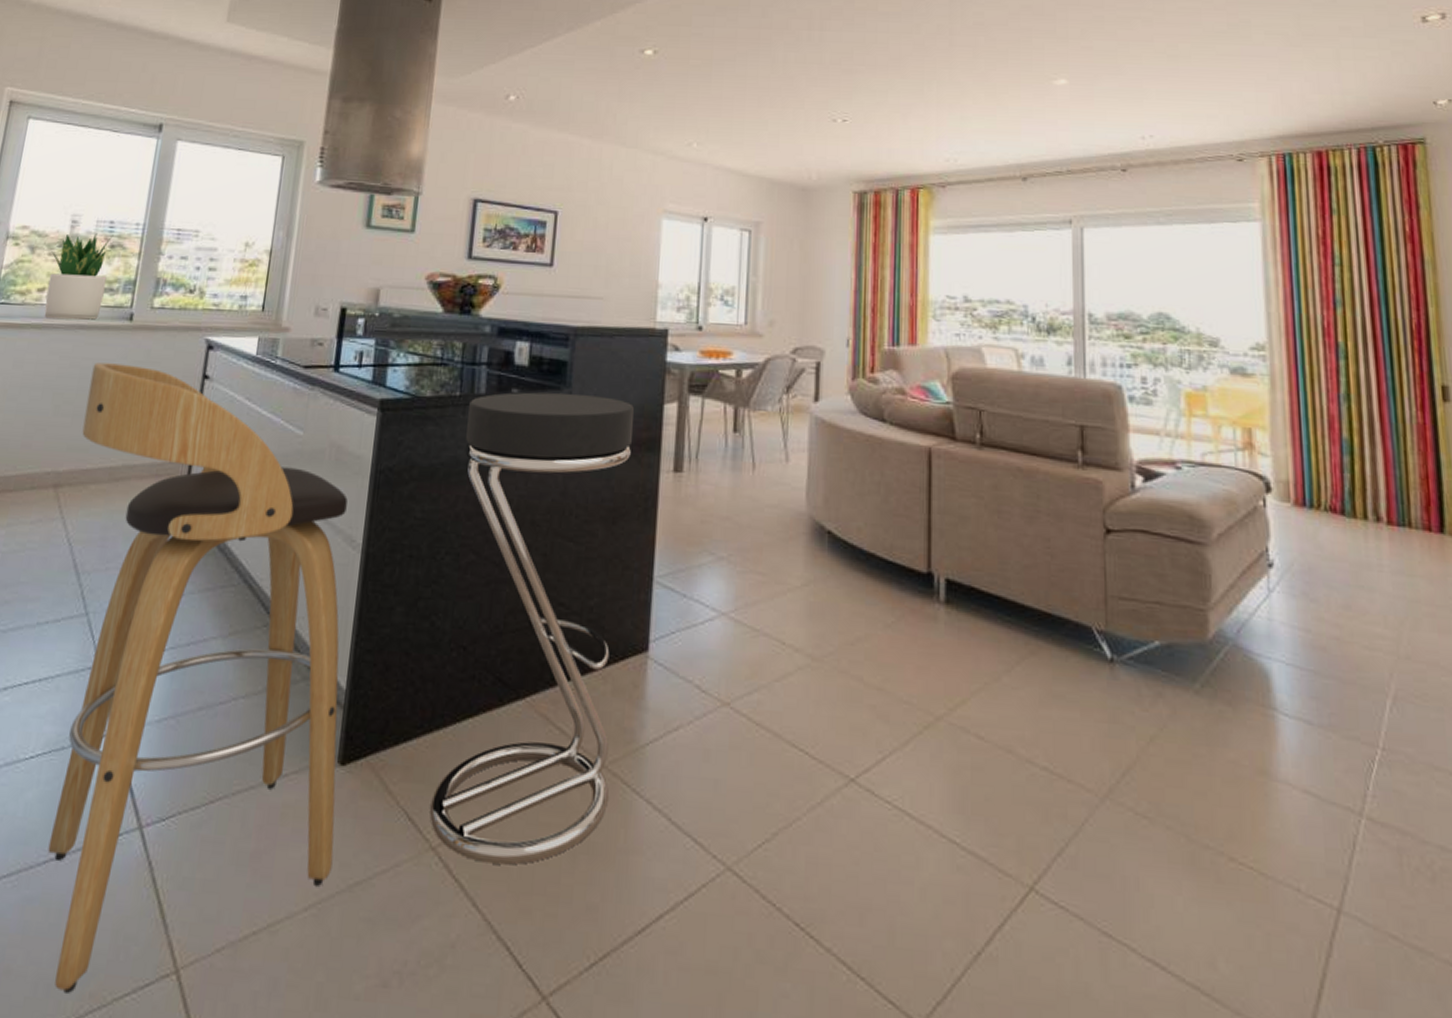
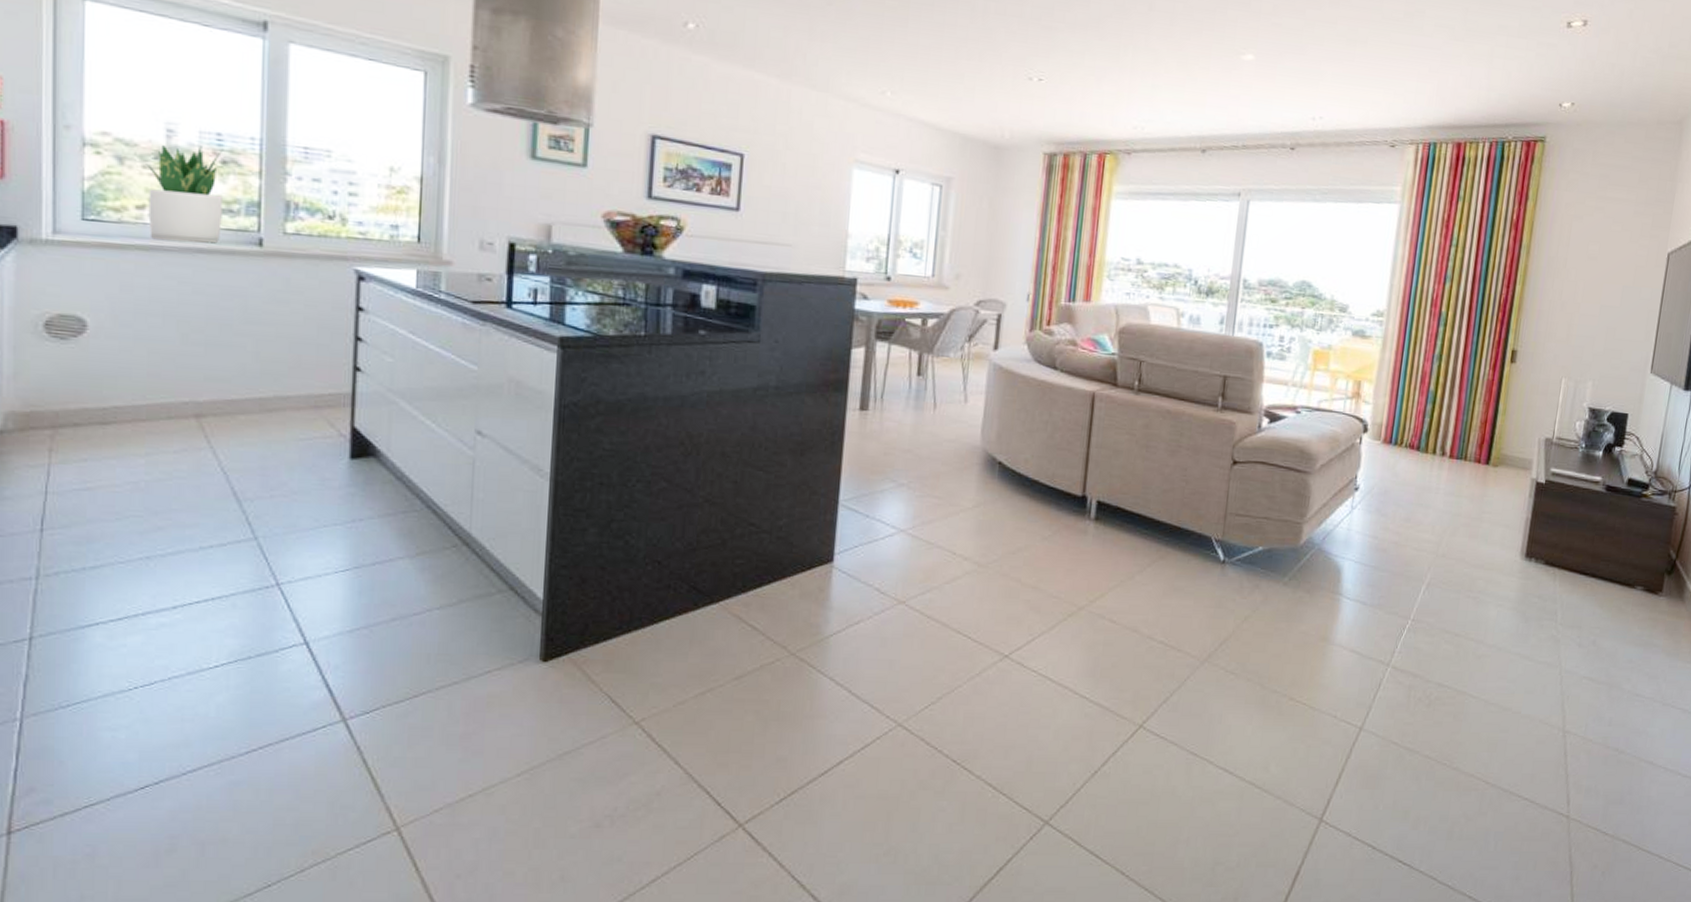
bar stool: present [47,362,348,993] -> none [220,290,542,852]
bar stool: present [429,392,634,865] -> none [632,334,822,732]

